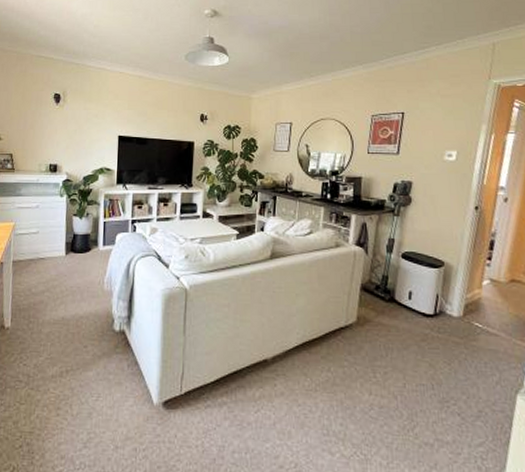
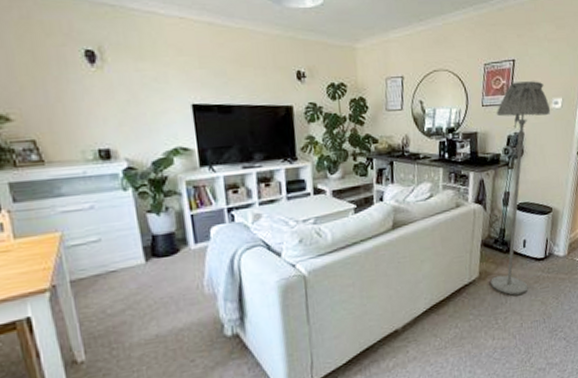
floor lamp: none [369,133,444,350] -> present [490,81,551,295]

